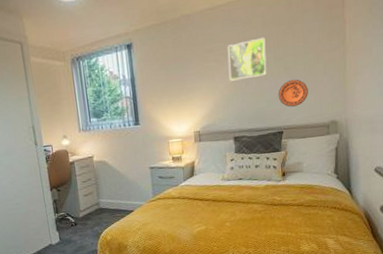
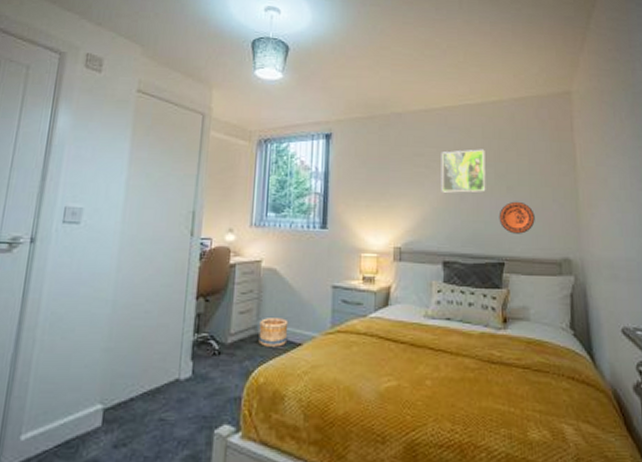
basket: none [100,195,123,216] -> present [258,318,289,347]

